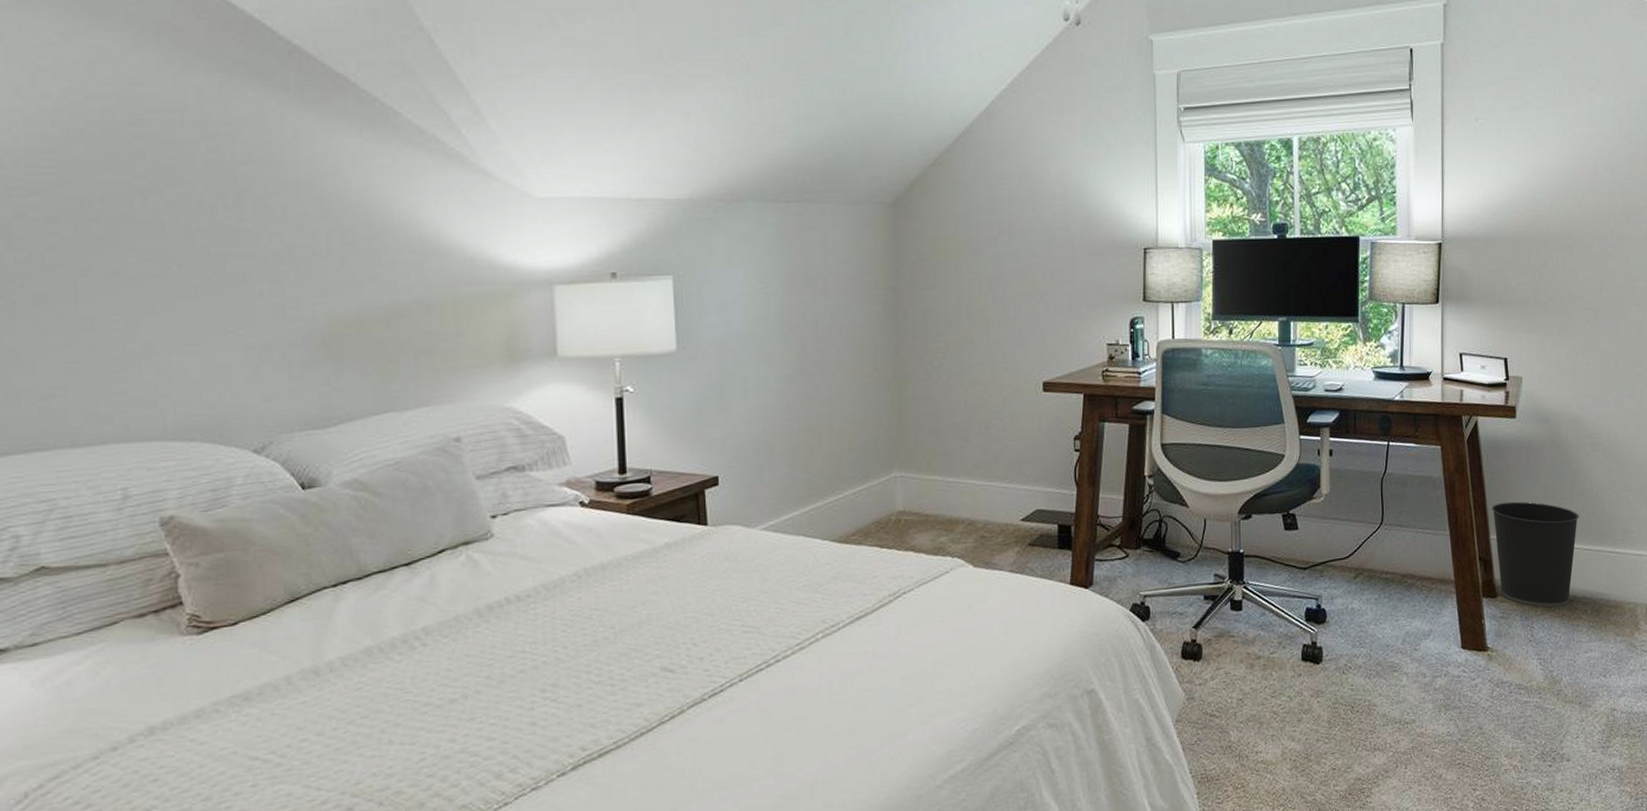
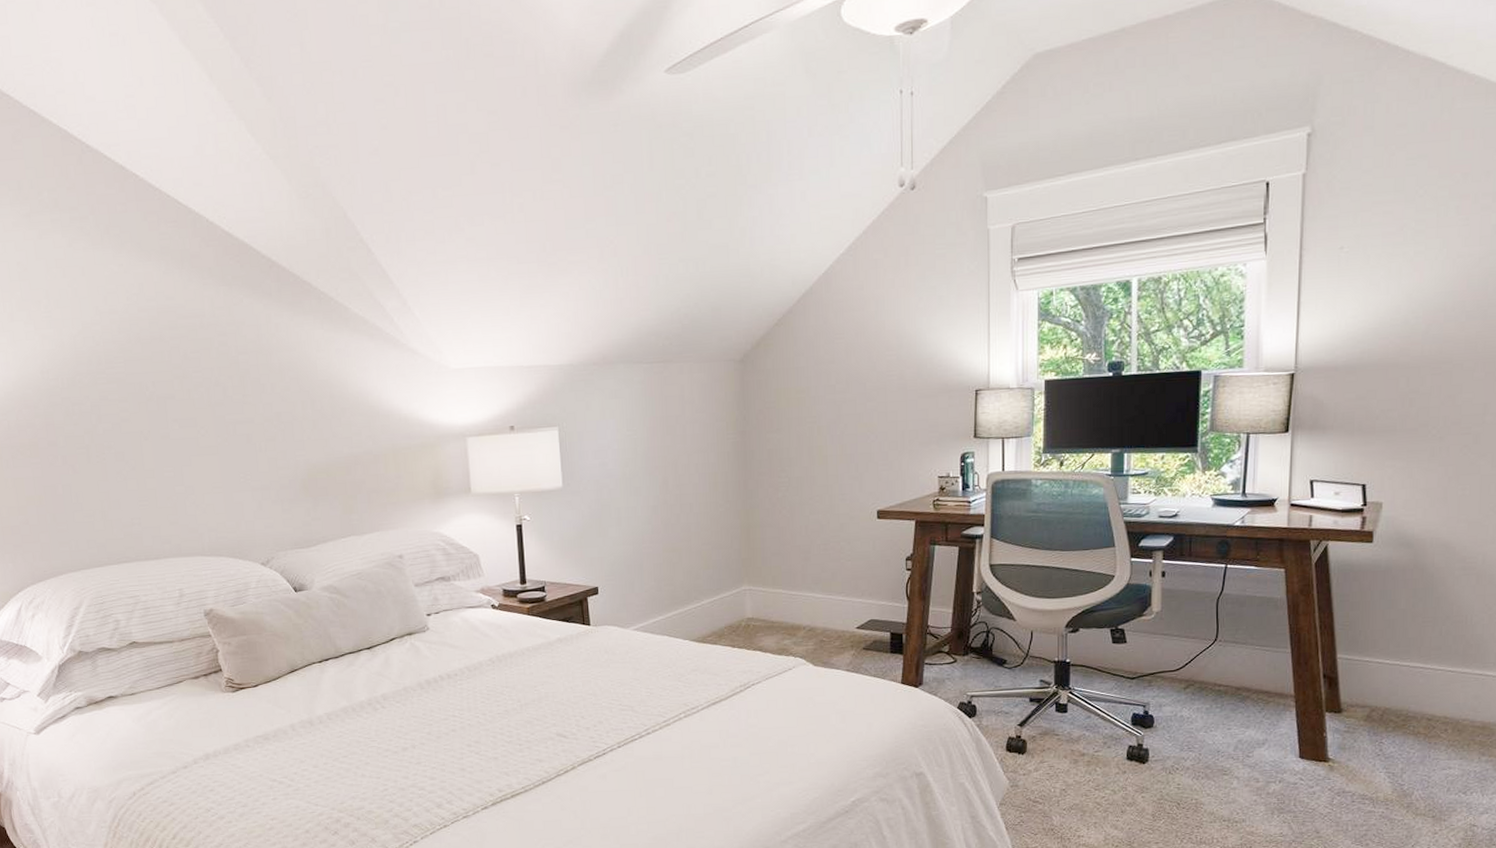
wastebasket: present [1491,501,1579,608] -> none [1340,623,1443,725]

